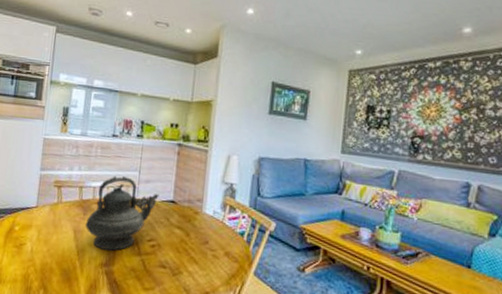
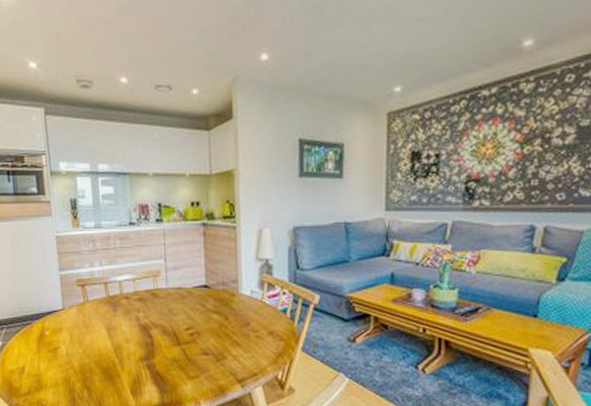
teapot: present [84,175,159,251] -> none [117,265,190,344]

